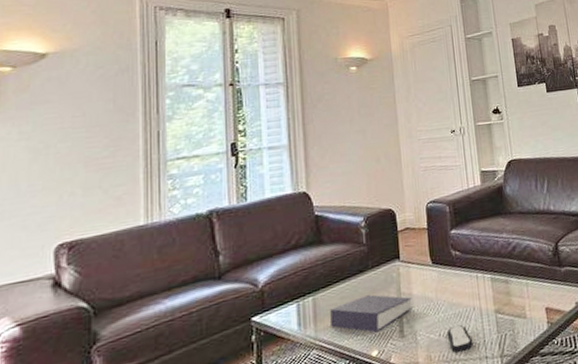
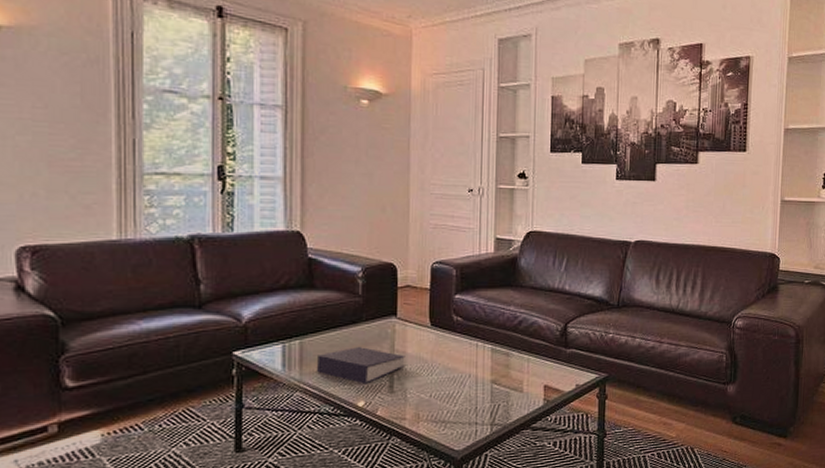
remote control: present [447,324,473,353] -> none [438,388,464,415]

